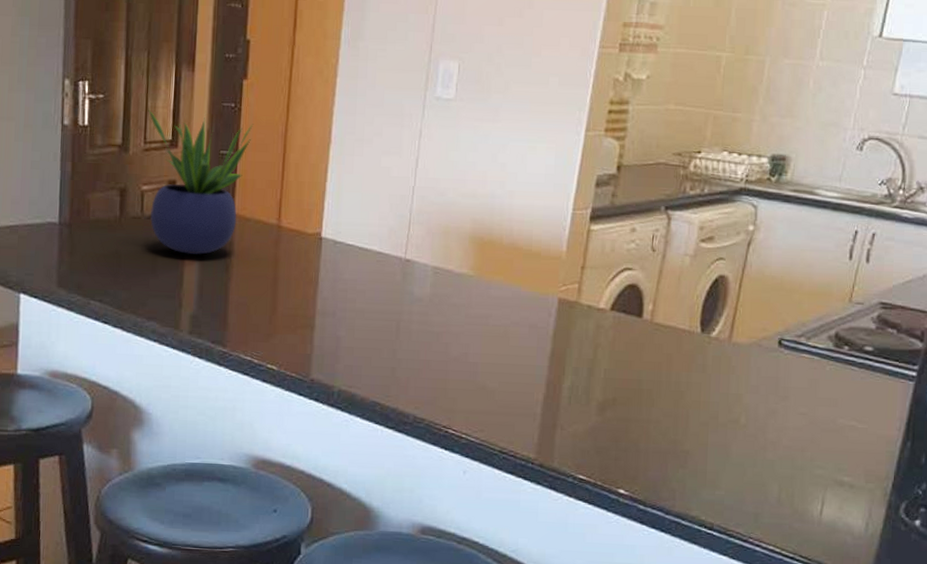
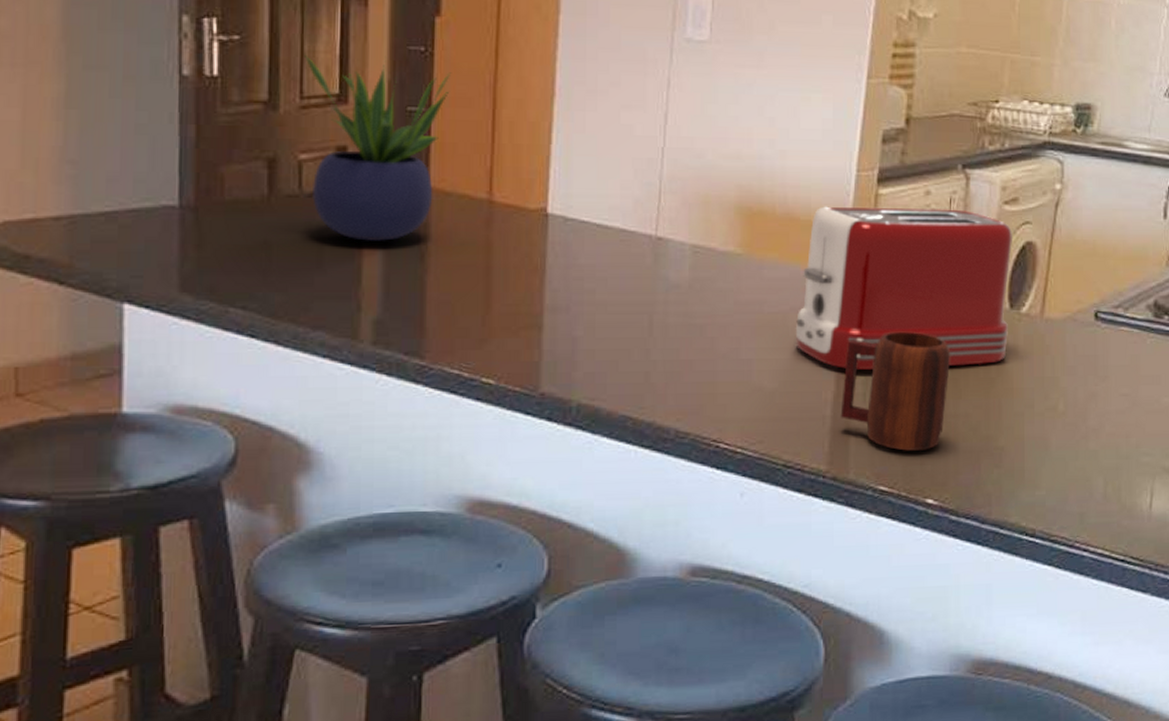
toaster: none [514,238,707,379] -> present [795,206,1012,370]
mug: none [549,346,647,448] -> present [840,331,951,451]

